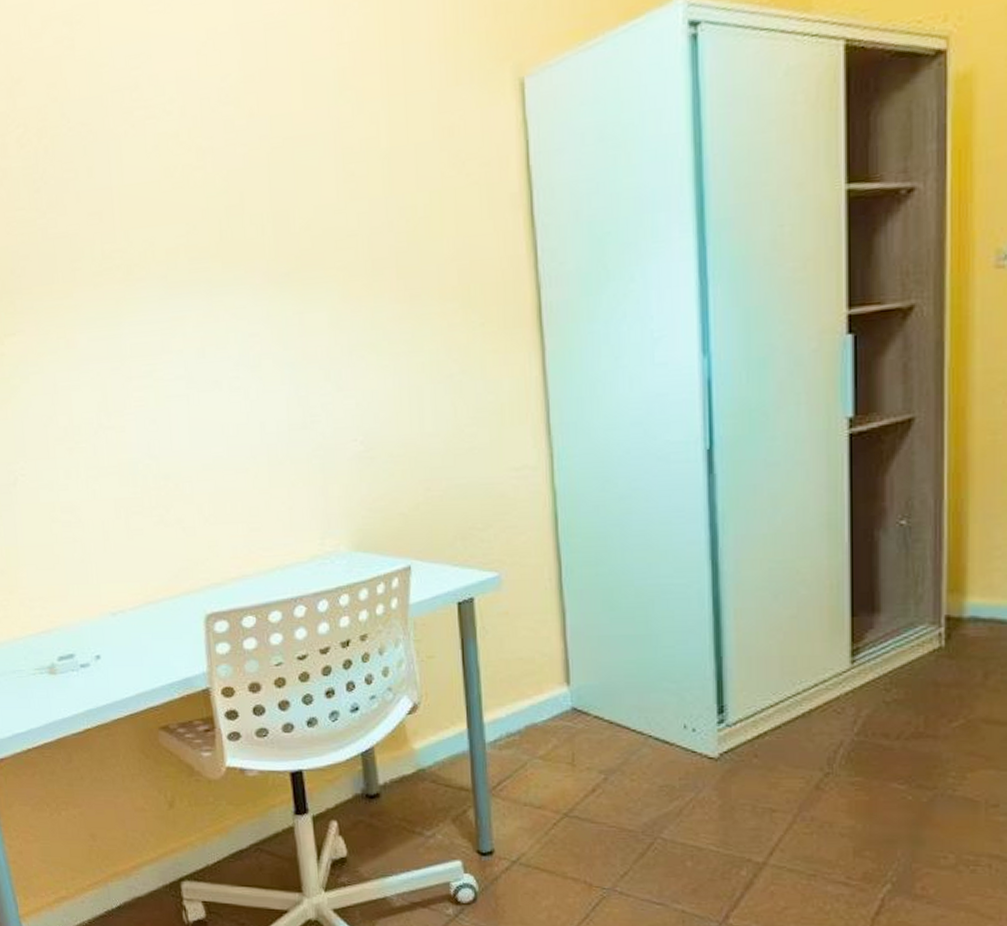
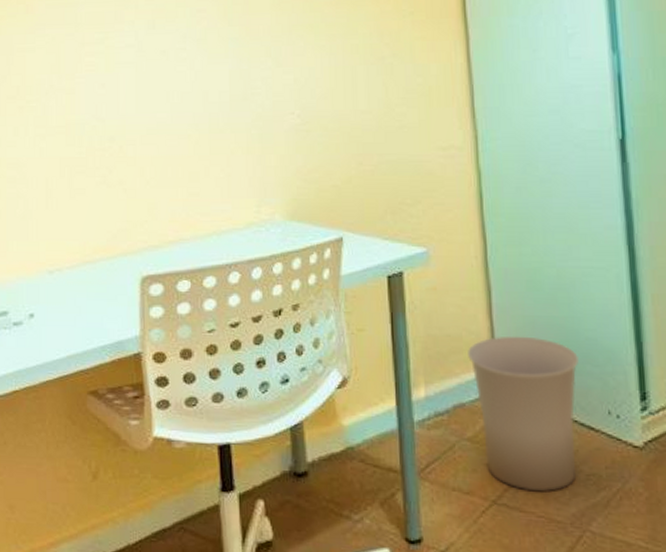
waste bin: none [540,656,655,803] -> present [468,336,579,491]

